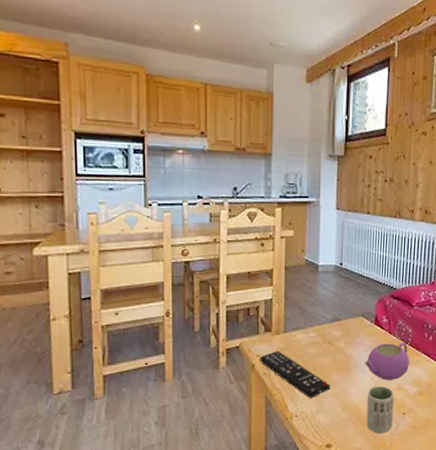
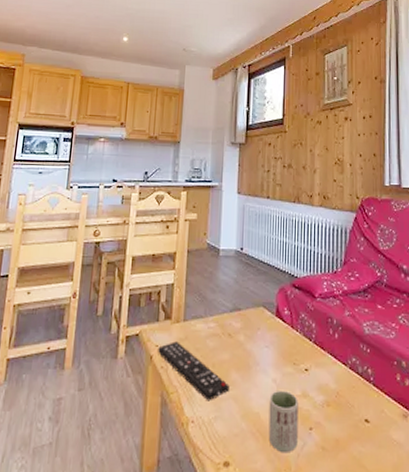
teapot: present [365,342,410,380] -> none [266,338,315,384]

